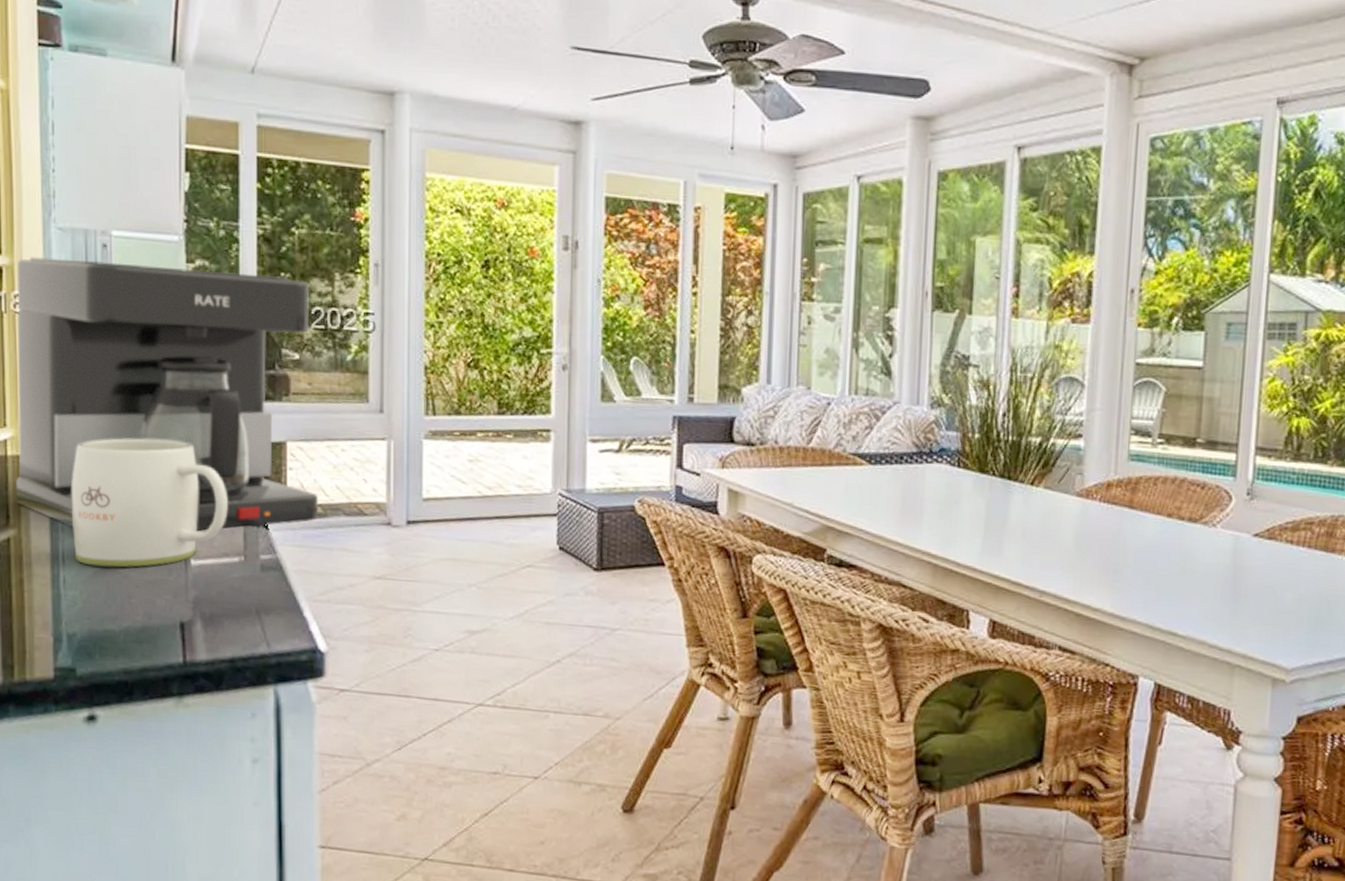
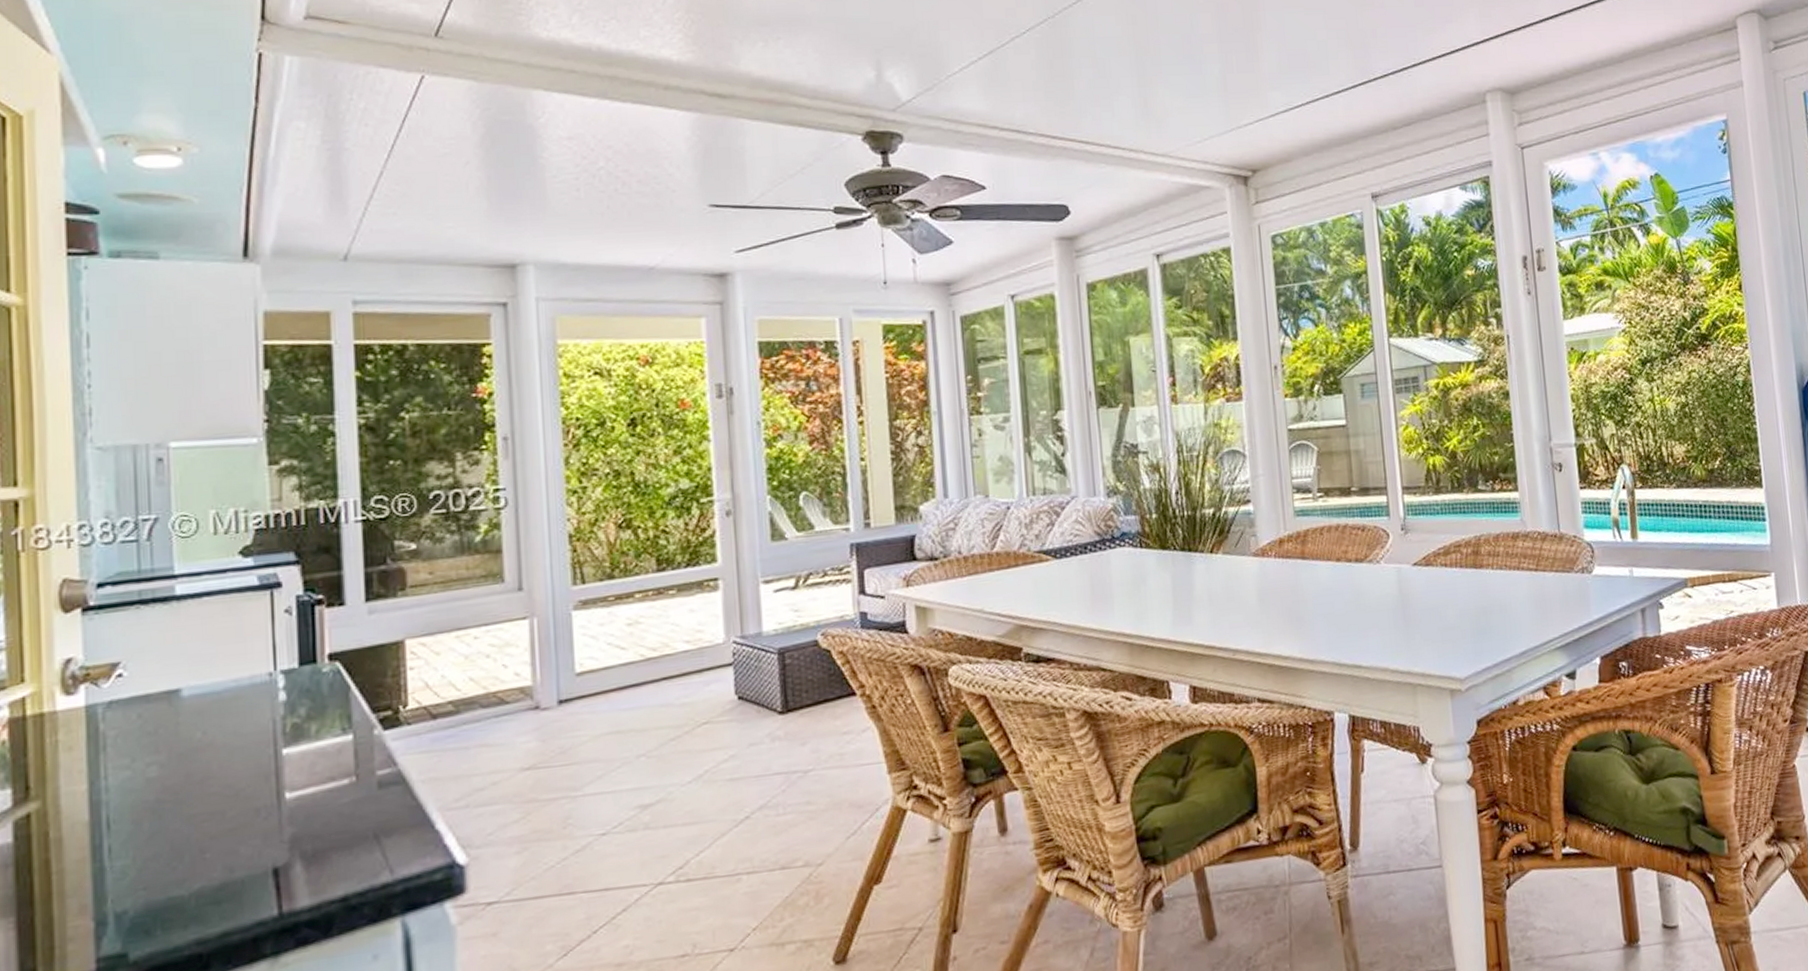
coffee maker: present [16,257,318,532] -> none [38,464,448,785]
mug: present [71,438,228,568] -> none [117,660,332,825]

